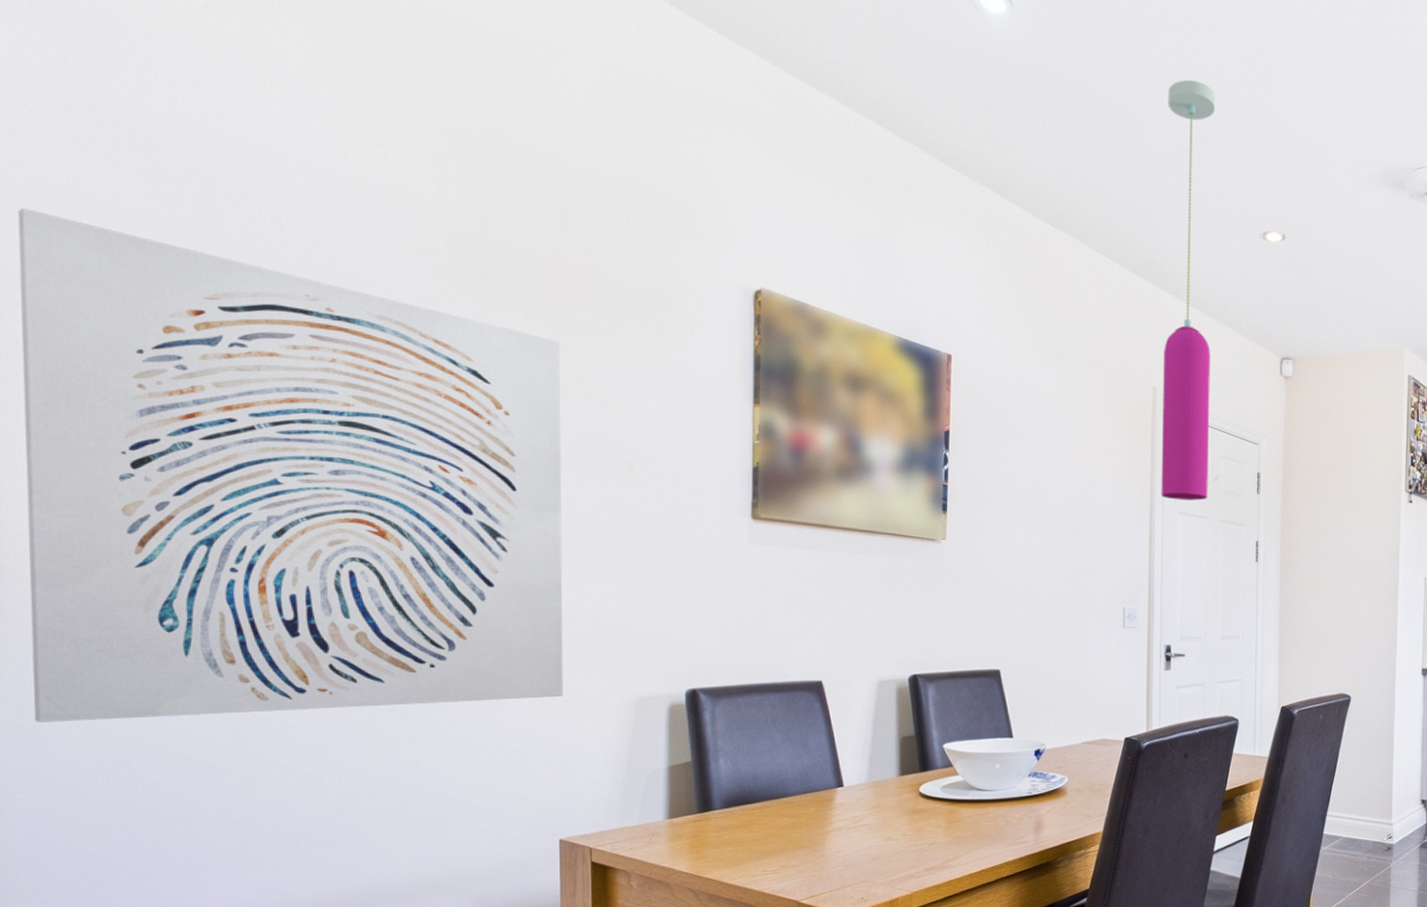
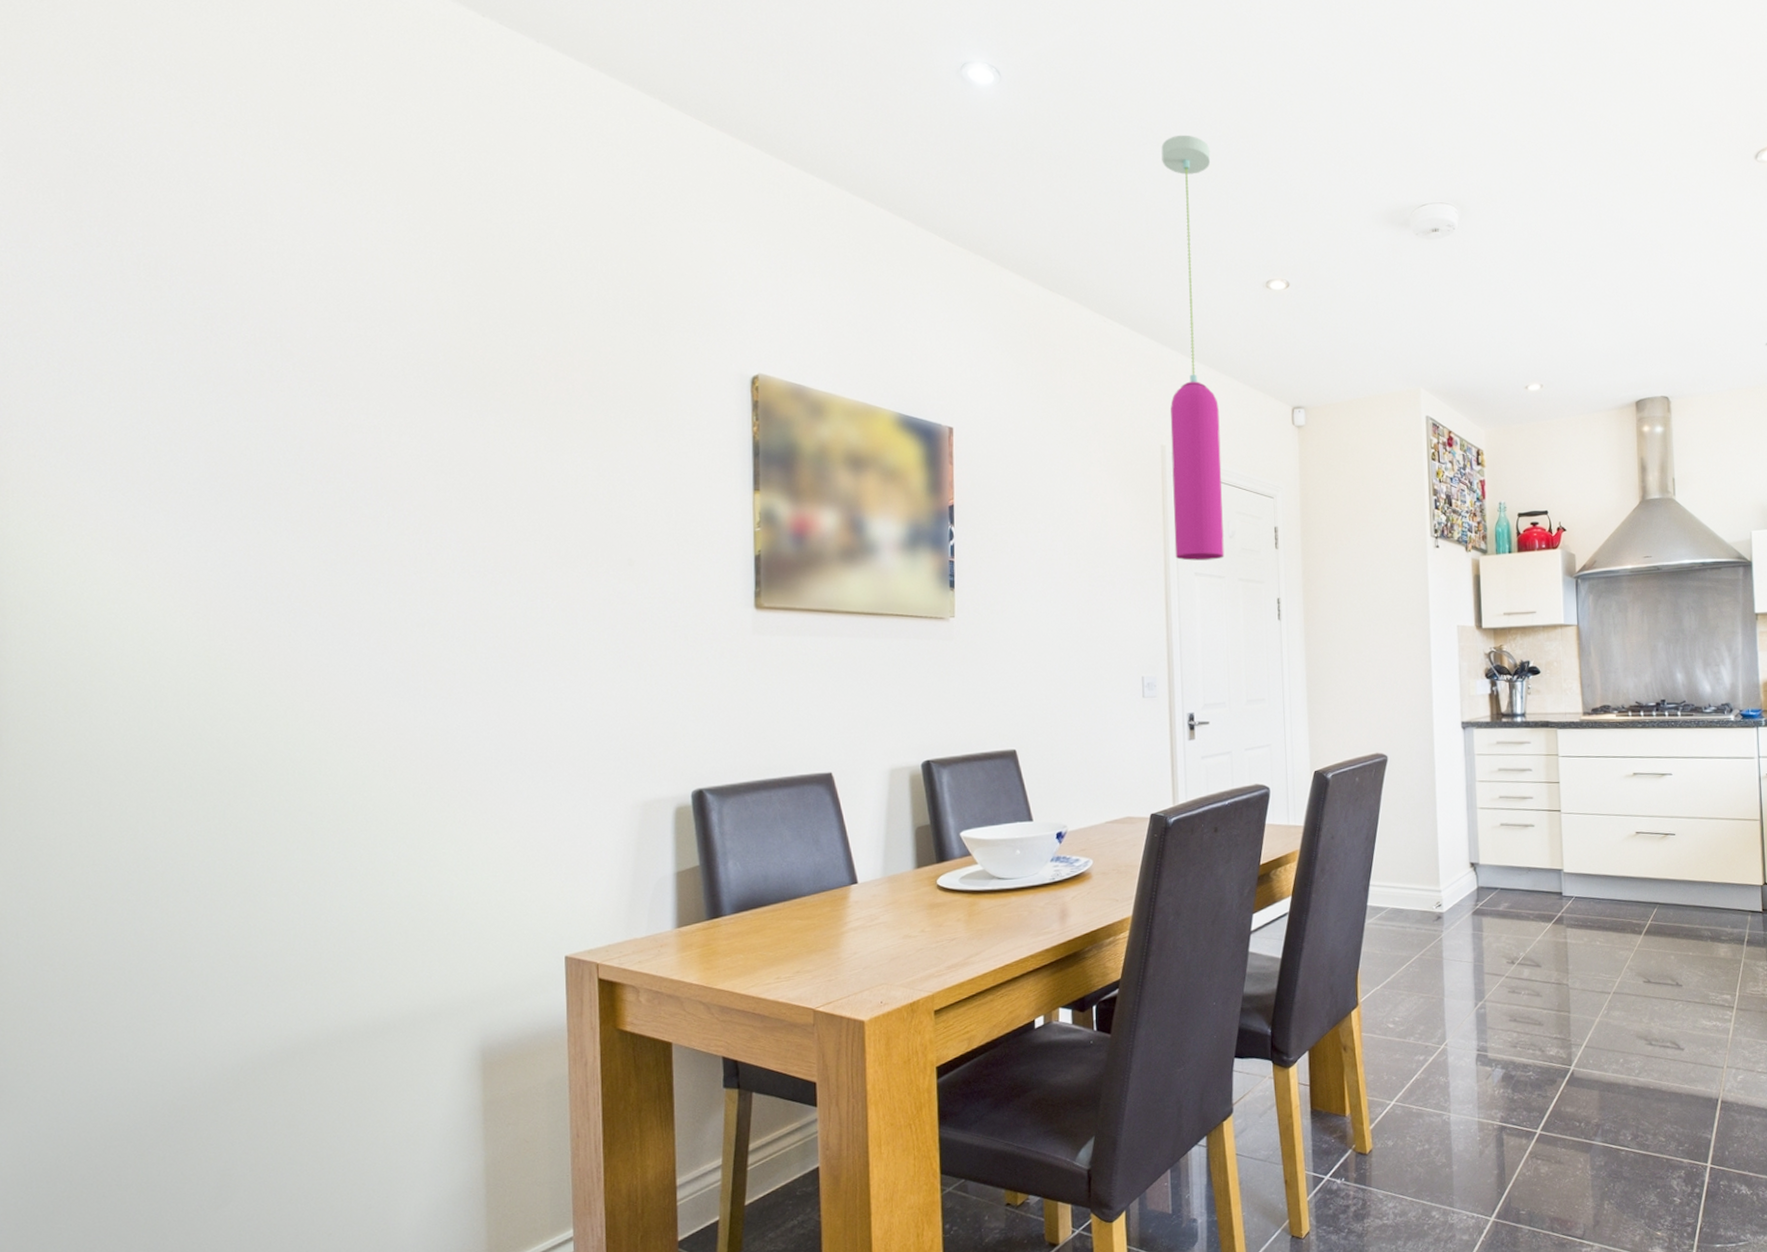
wall art: present [17,207,564,722] -> none [25,346,567,863]

